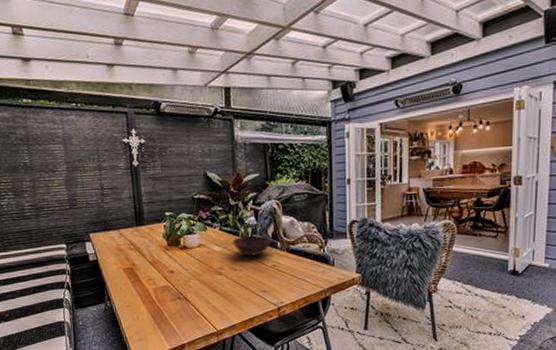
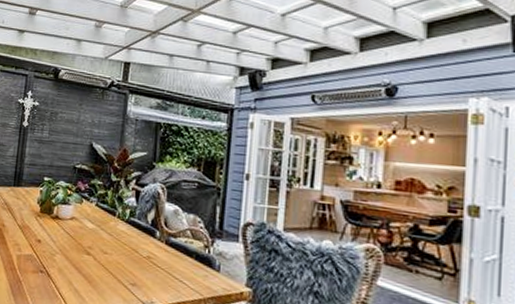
bowl: present [232,234,272,257] -> none [106,216,151,242]

